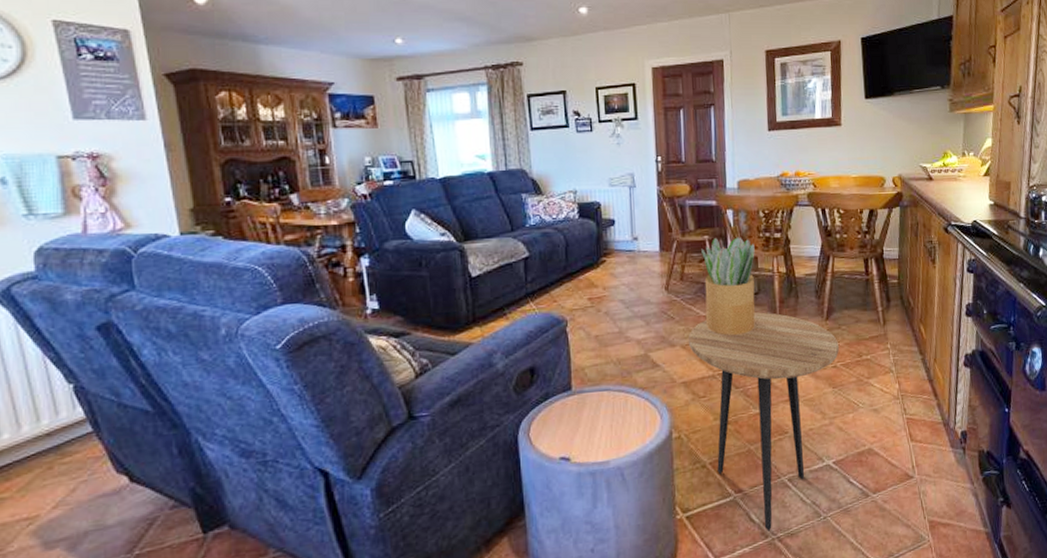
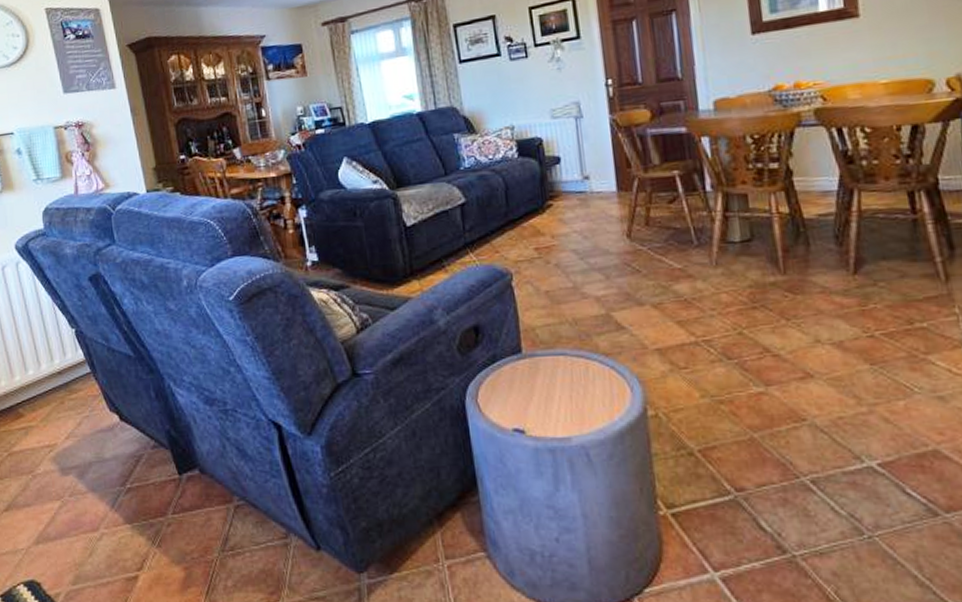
side table: present [689,312,839,531] -> none [660,264,877,545]
potted plant: present [701,237,755,335] -> none [670,170,750,293]

